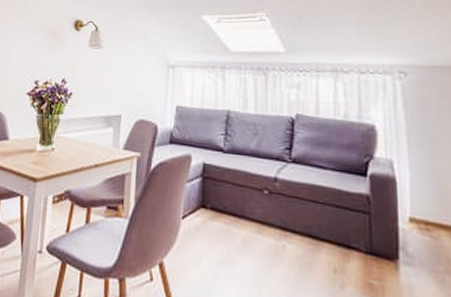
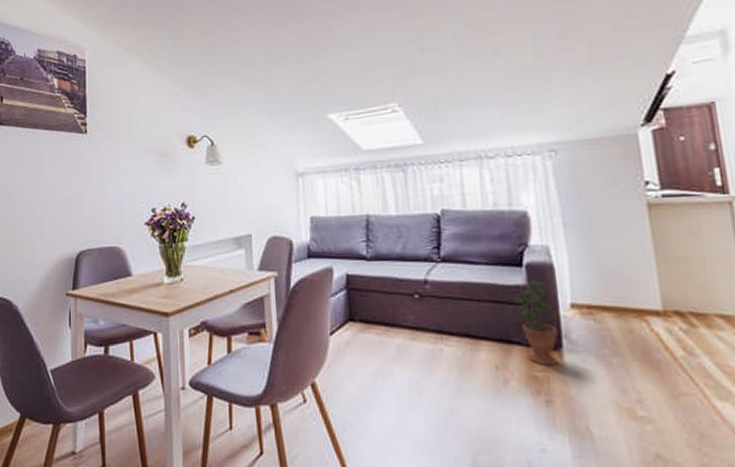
potted plant: none [355,188,396,276] -> present [513,277,559,365]

